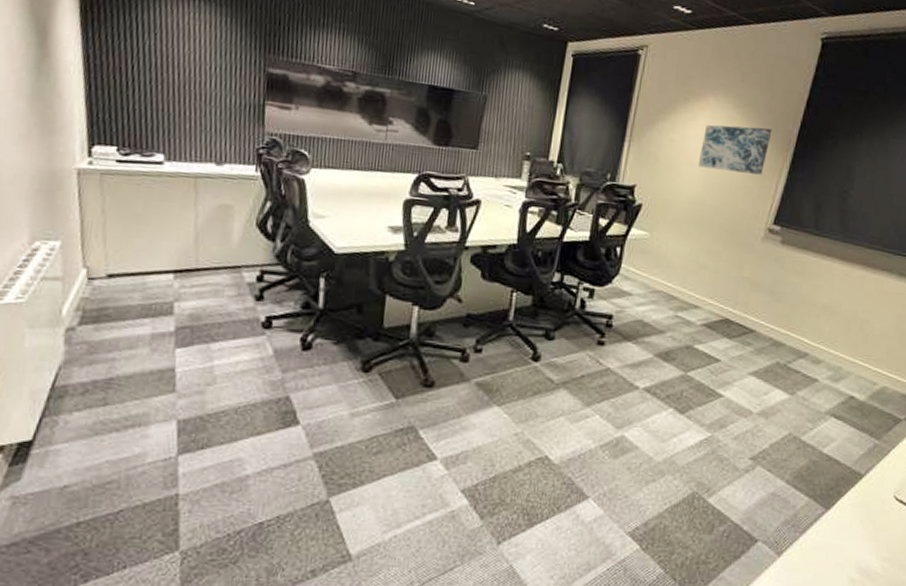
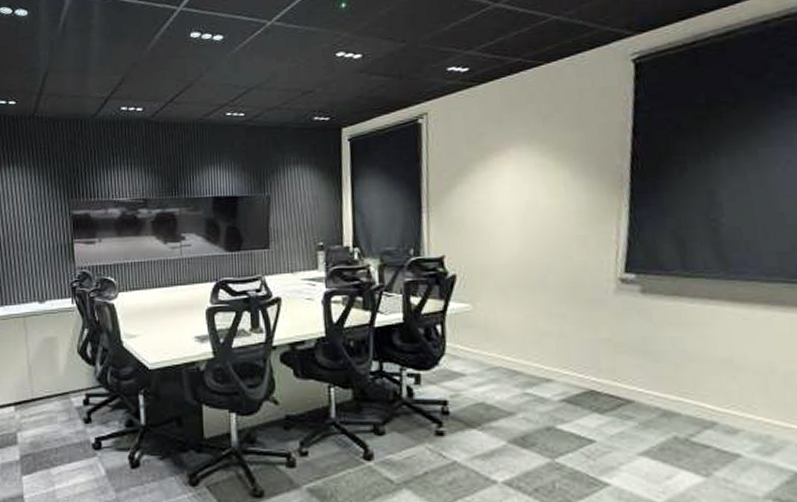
wall art: present [698,124,772,175] -> none [512,167,597,224]

